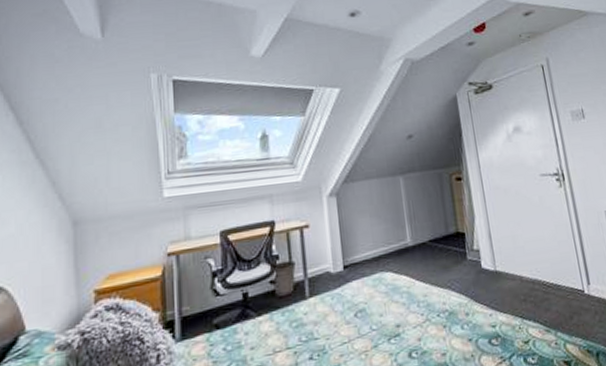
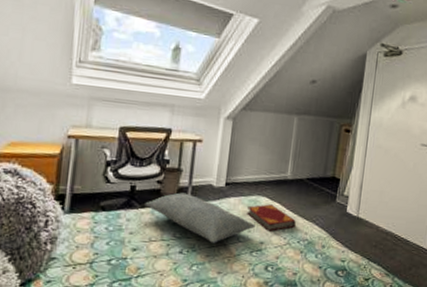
pillow: none [261,287,386,339] -> present [145,192,255,243]
hardback book: none [373,278,430,311] -> present [247,204,296,231]

